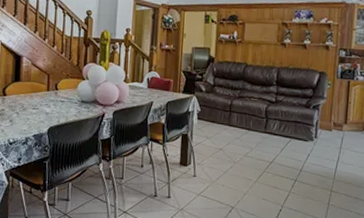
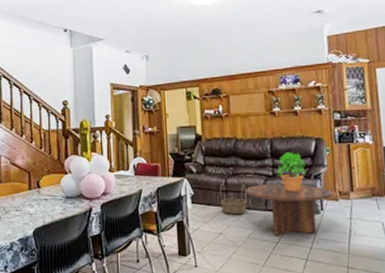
basket: none [224,104,250,134] -> present [219,184,247,215]
coffee table: none [249,109,327,158] -> present [246,184,332,236]
potted plant: none [279,82,307,119] -> present [277,152,306,192]

